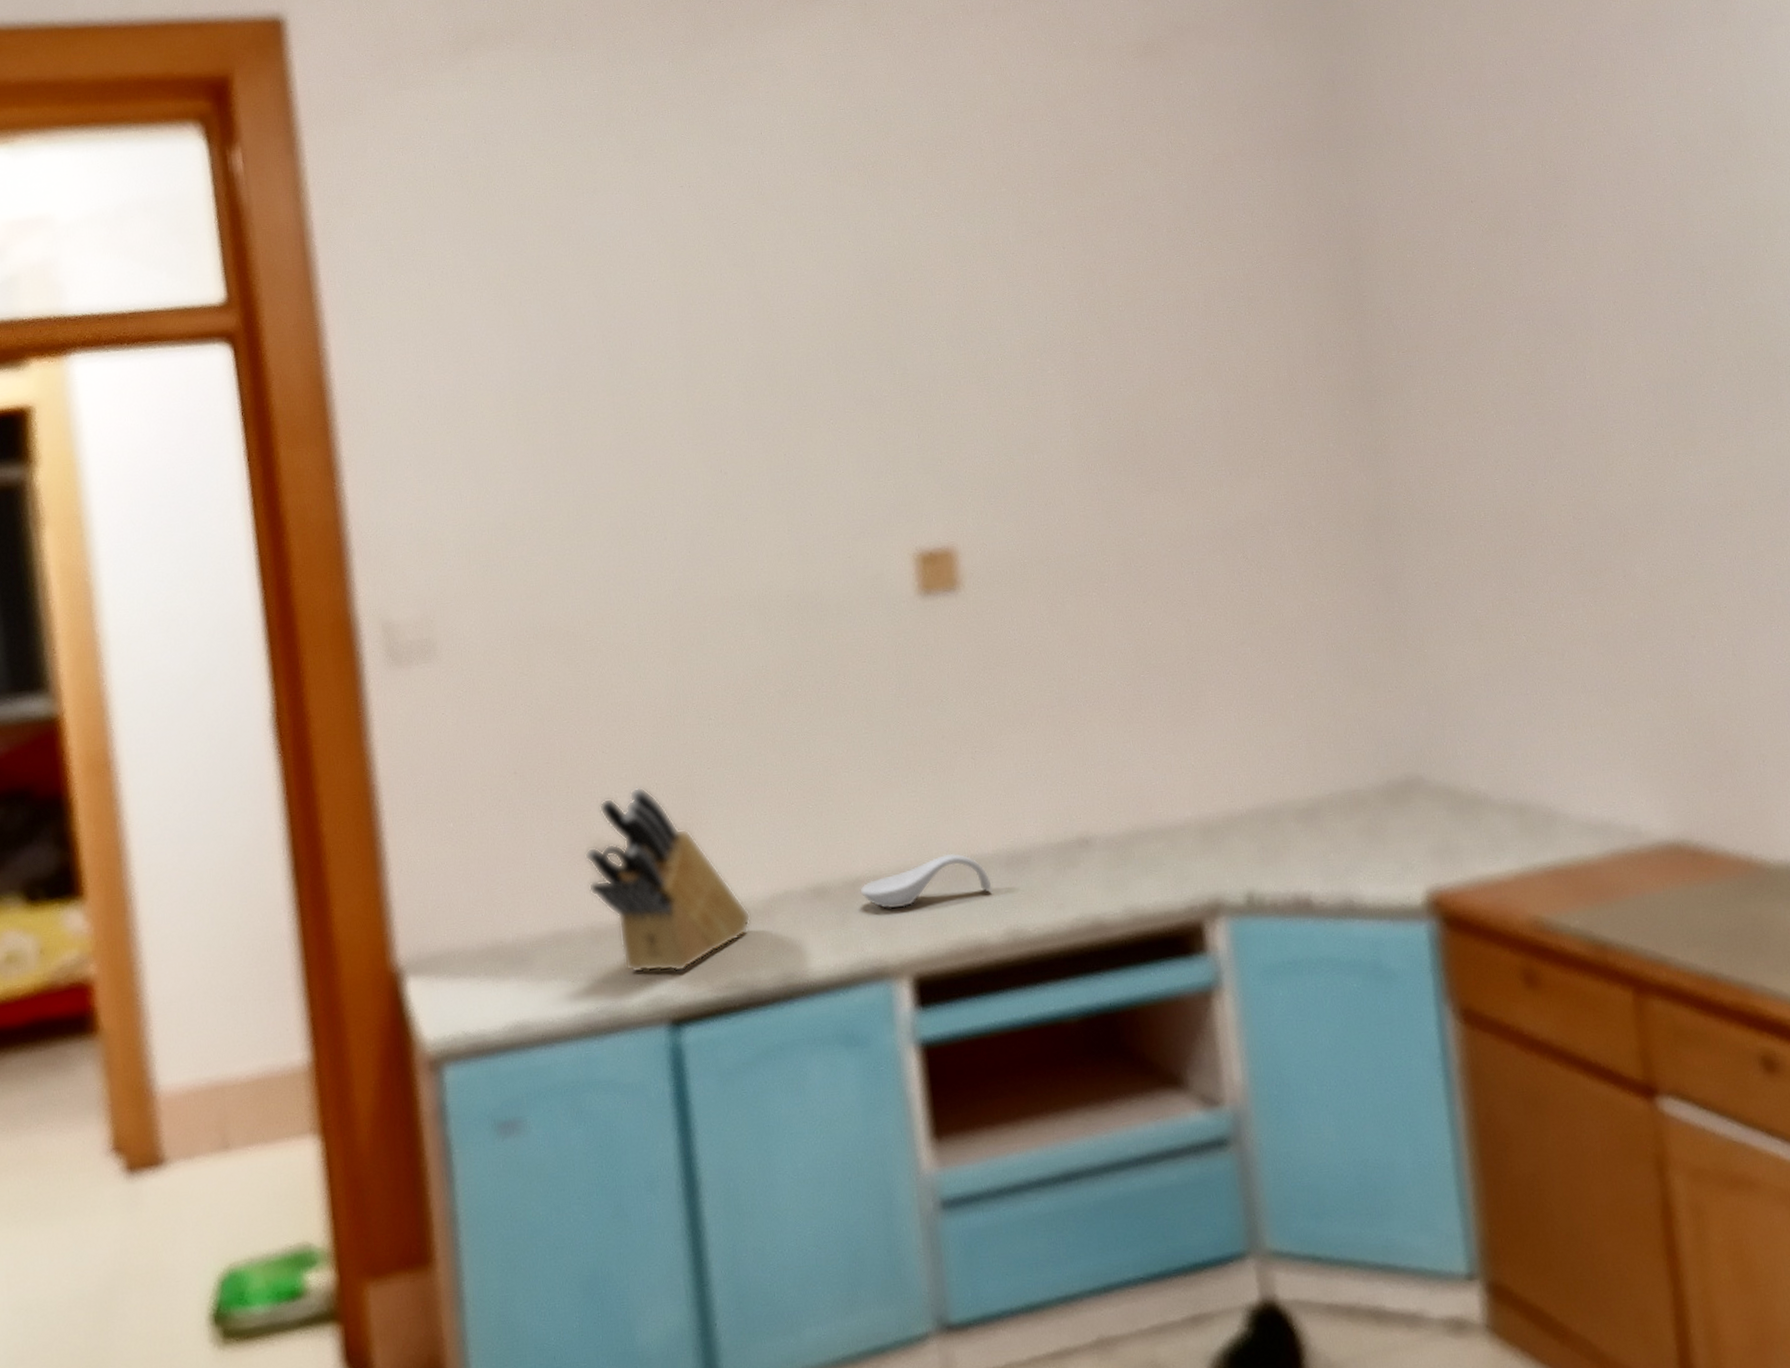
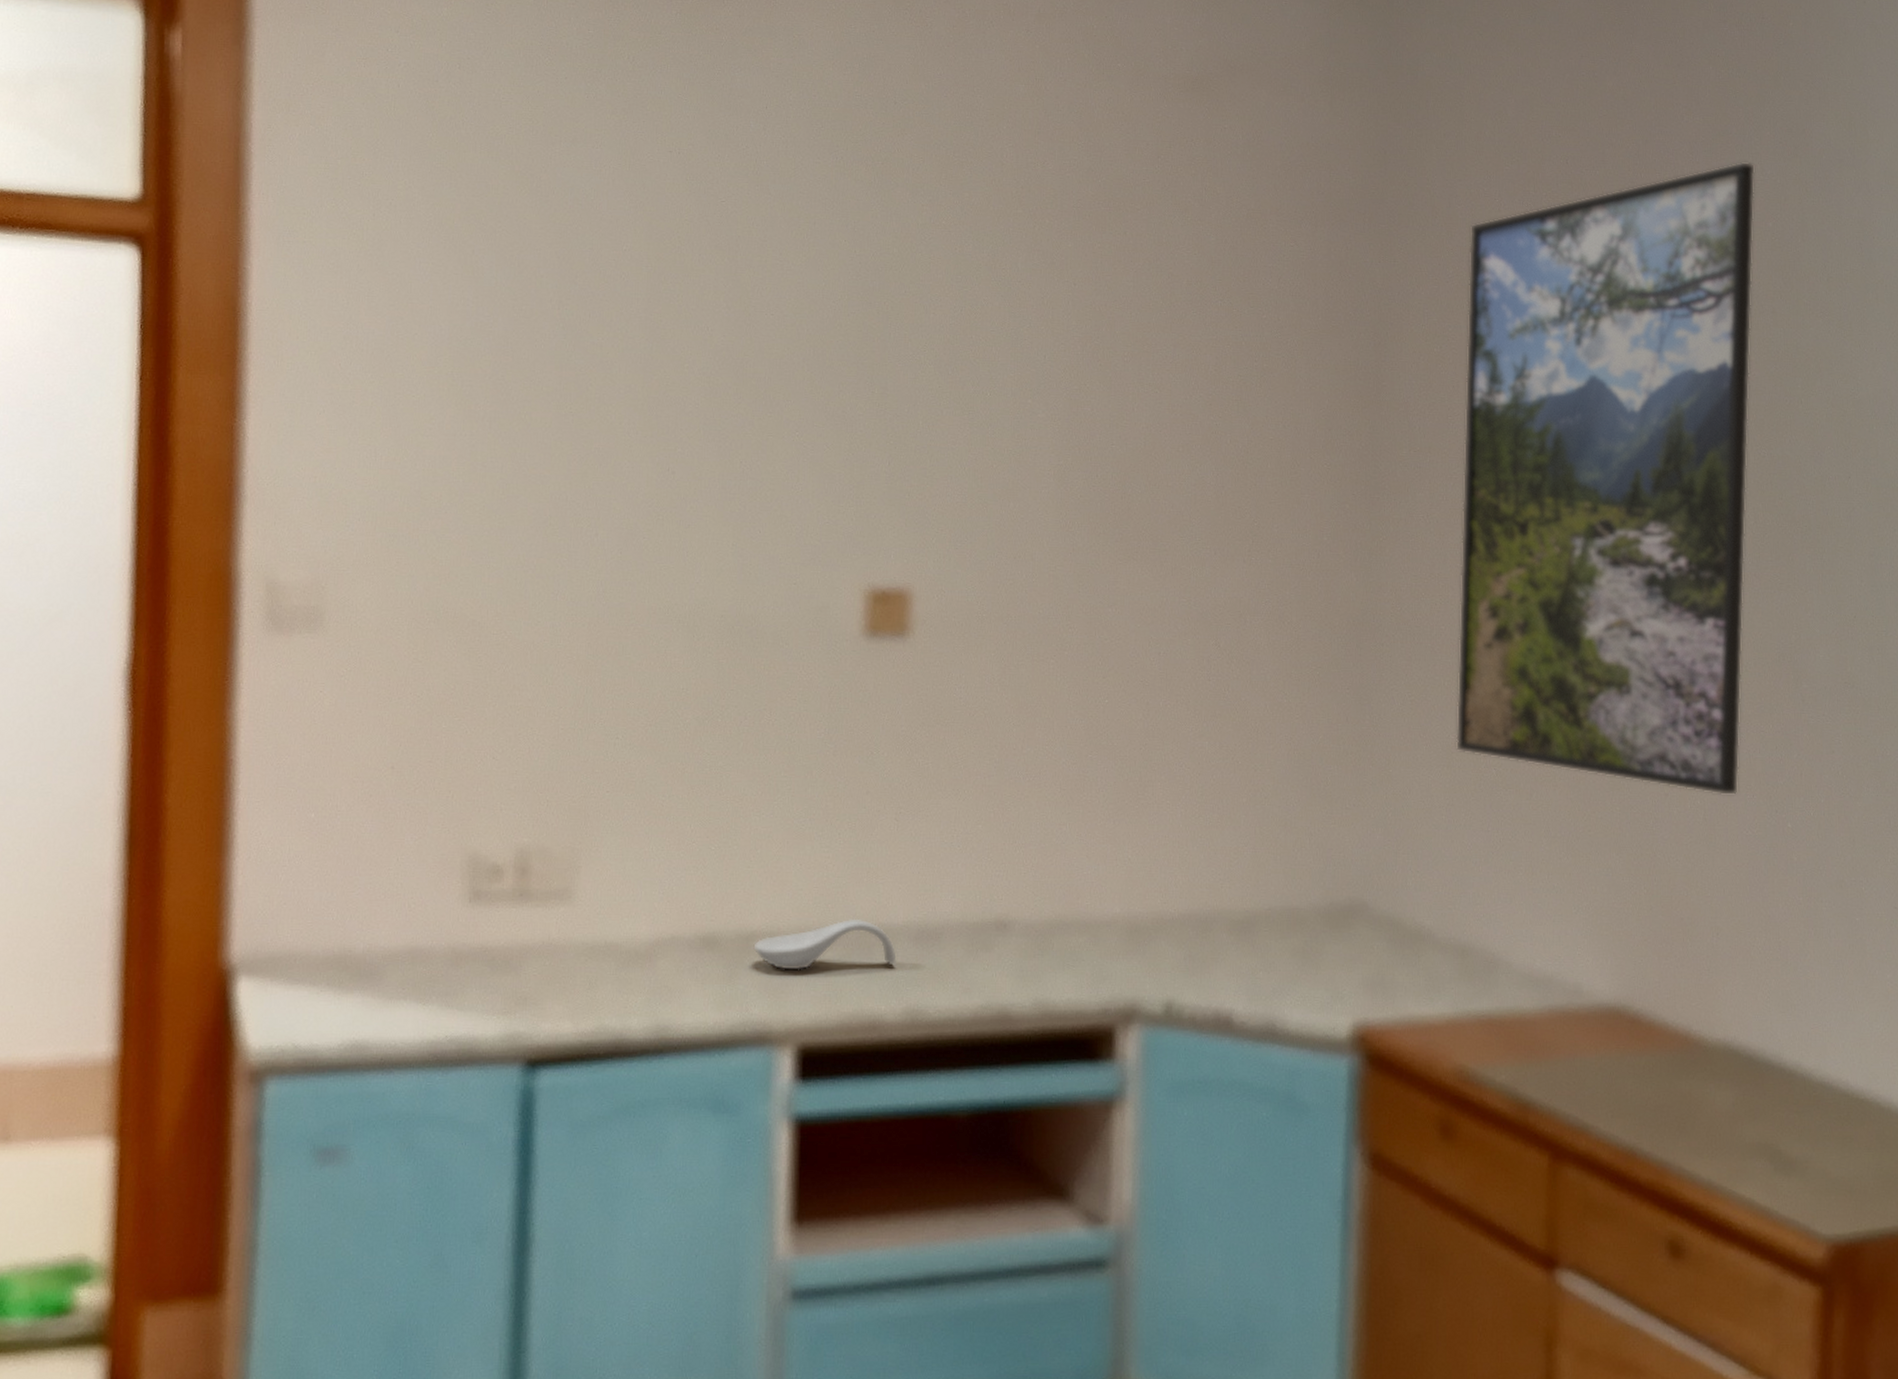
knife block: present [584,787,751,974] -> none [455,801,631,1009]
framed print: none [1423,35,1763,630] -> present [1455,161,1756,796]

